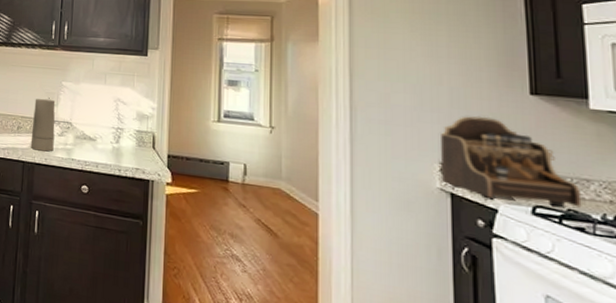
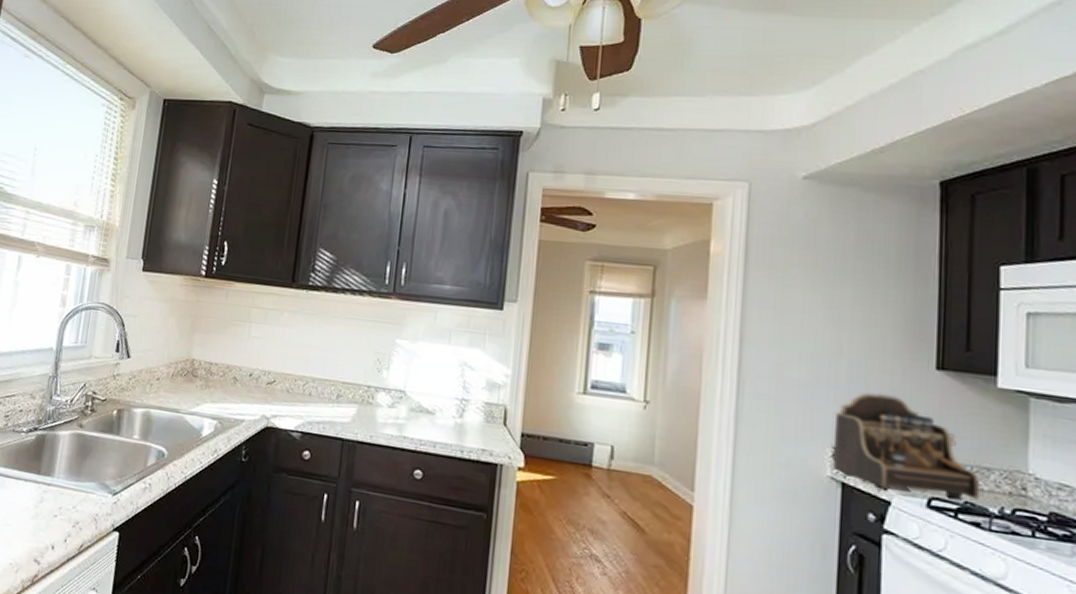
canister: present [30,98,56,152] -> none [352,359,386,427]

